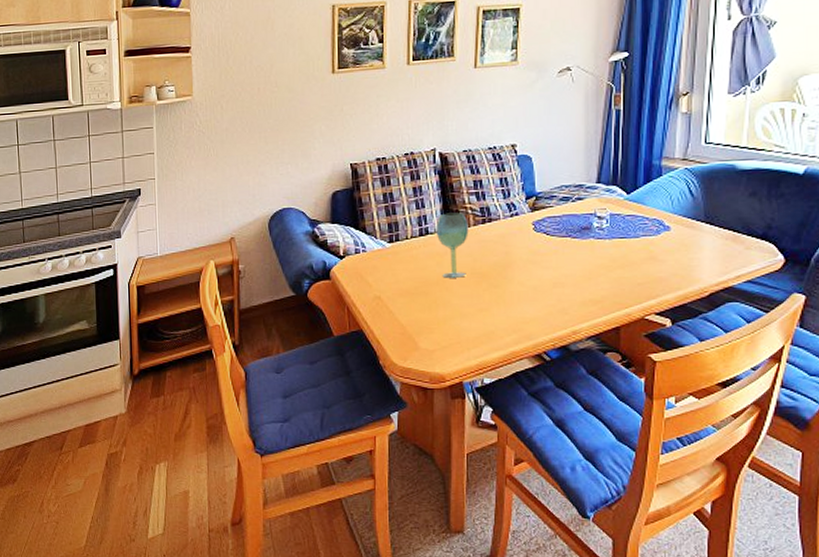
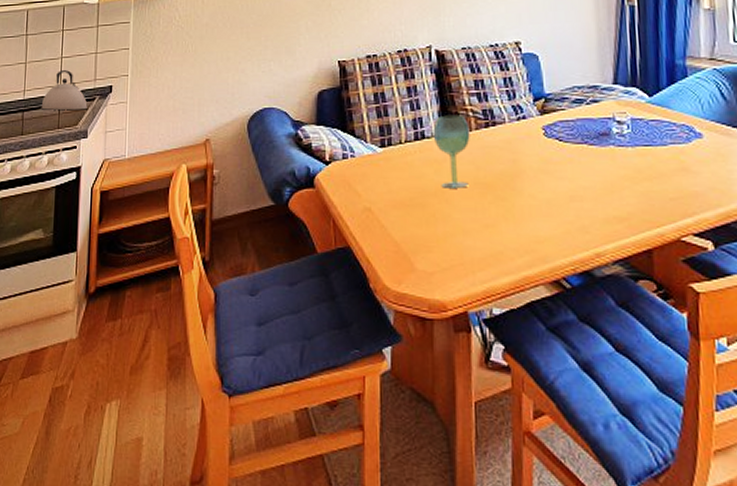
kettle: none [74,174,119,213] -> present [41,70,88,111]

